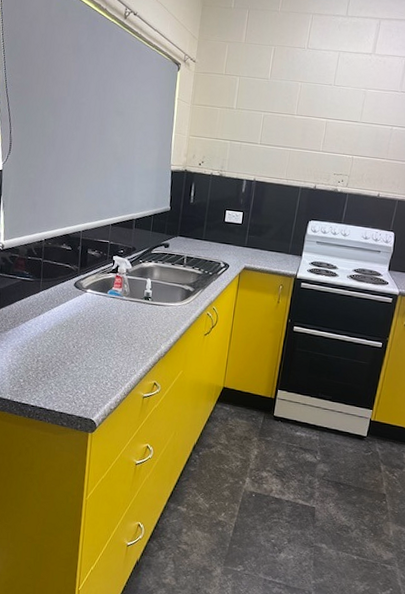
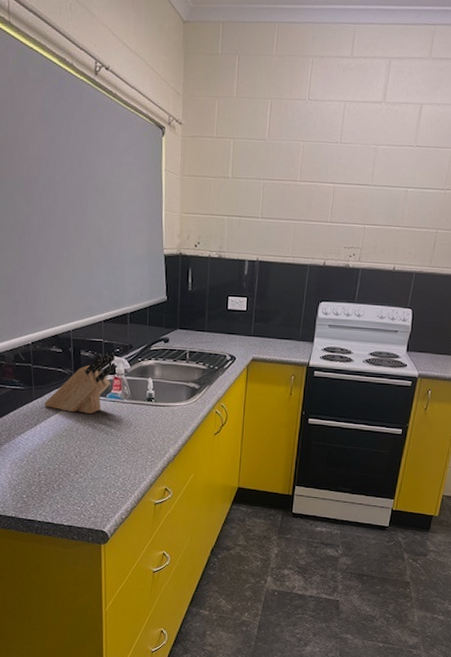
knife block: none [49,253,119,308] -> present [43,352,116,414]

